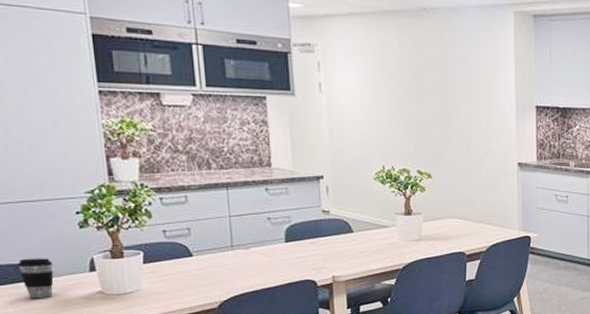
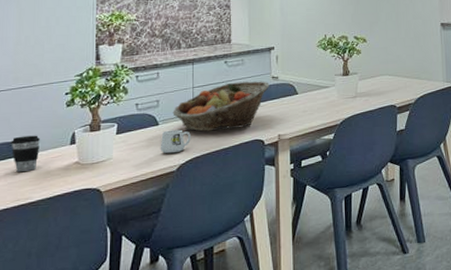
mug: none [196,263,232,289] -> present [160,129,191,154]
fruit basket: none [208,214,320,267] -> present [173,81,270,132]

